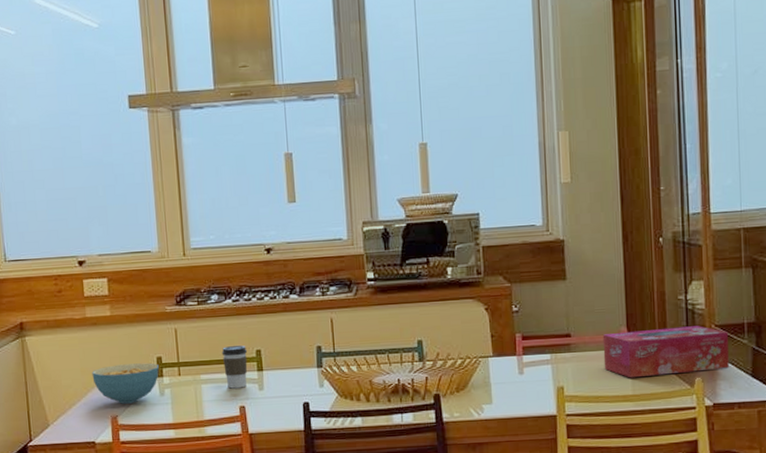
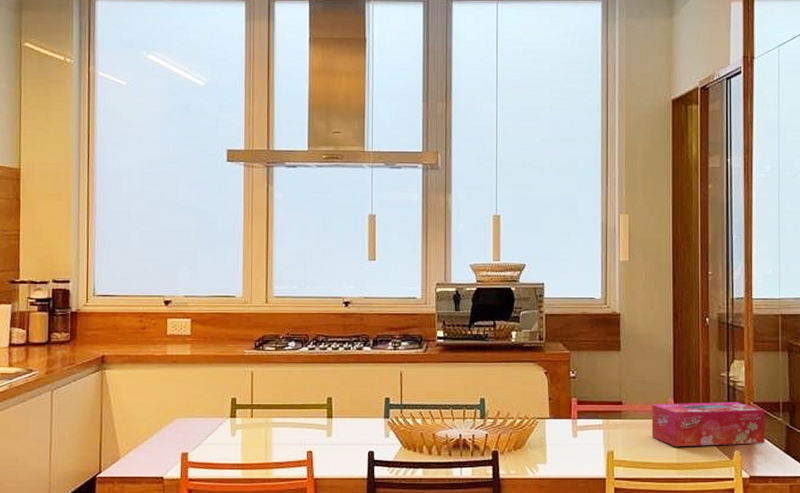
cereal bowl: present [92,363,159,404] -> none [167,403,232,442]
coffee cup: present [221,345,248,389] -> none [294,392,319,433]

